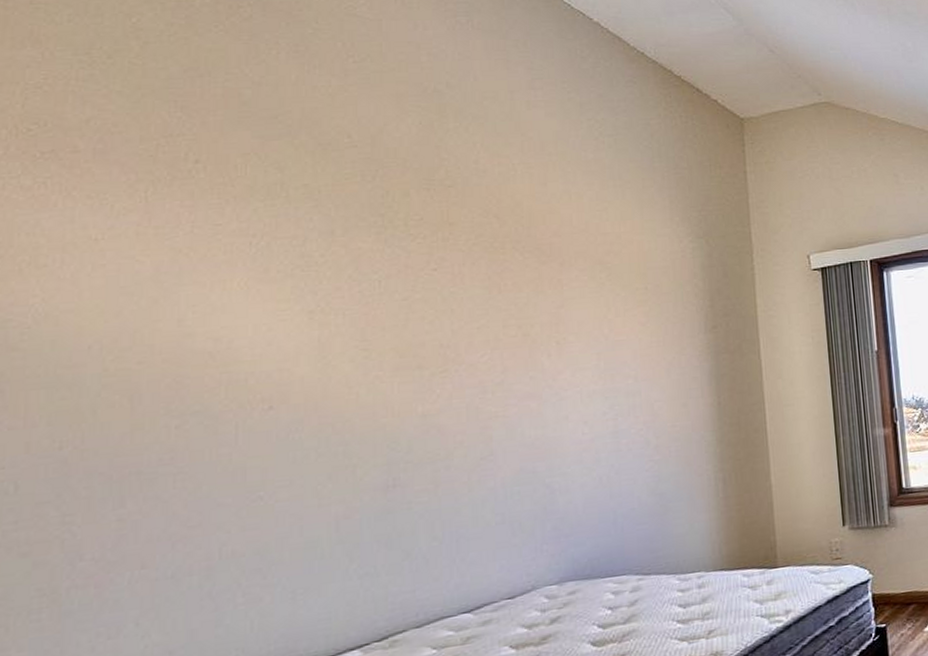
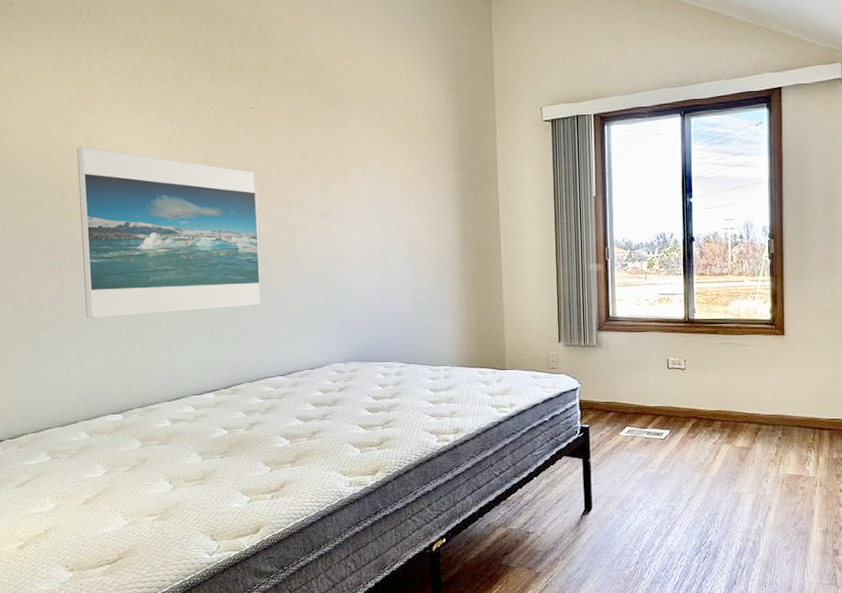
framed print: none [158,329,438,566] -> present [76,146,261,319]

